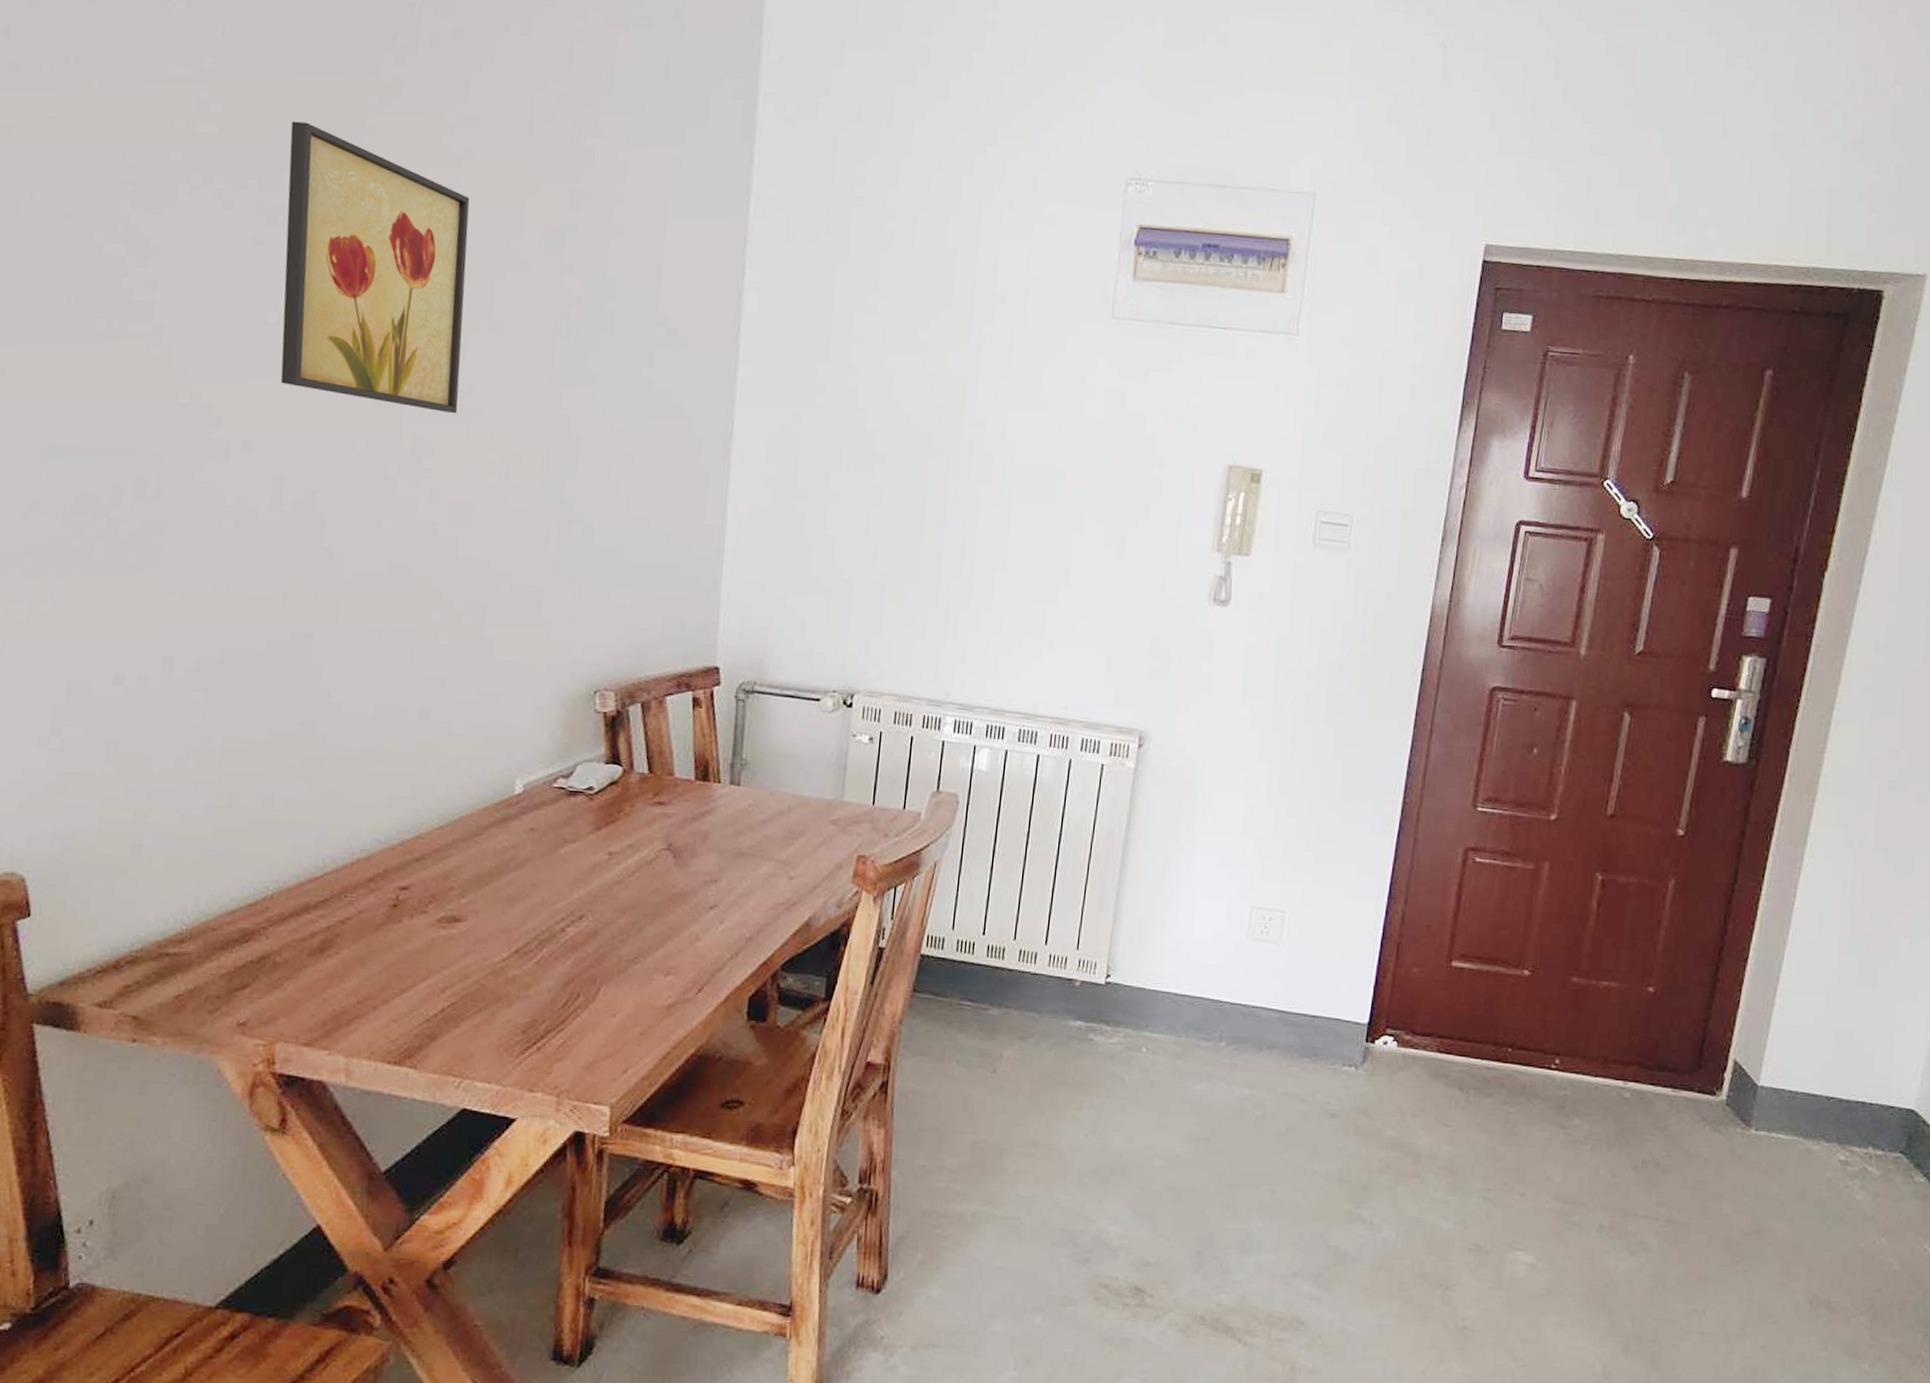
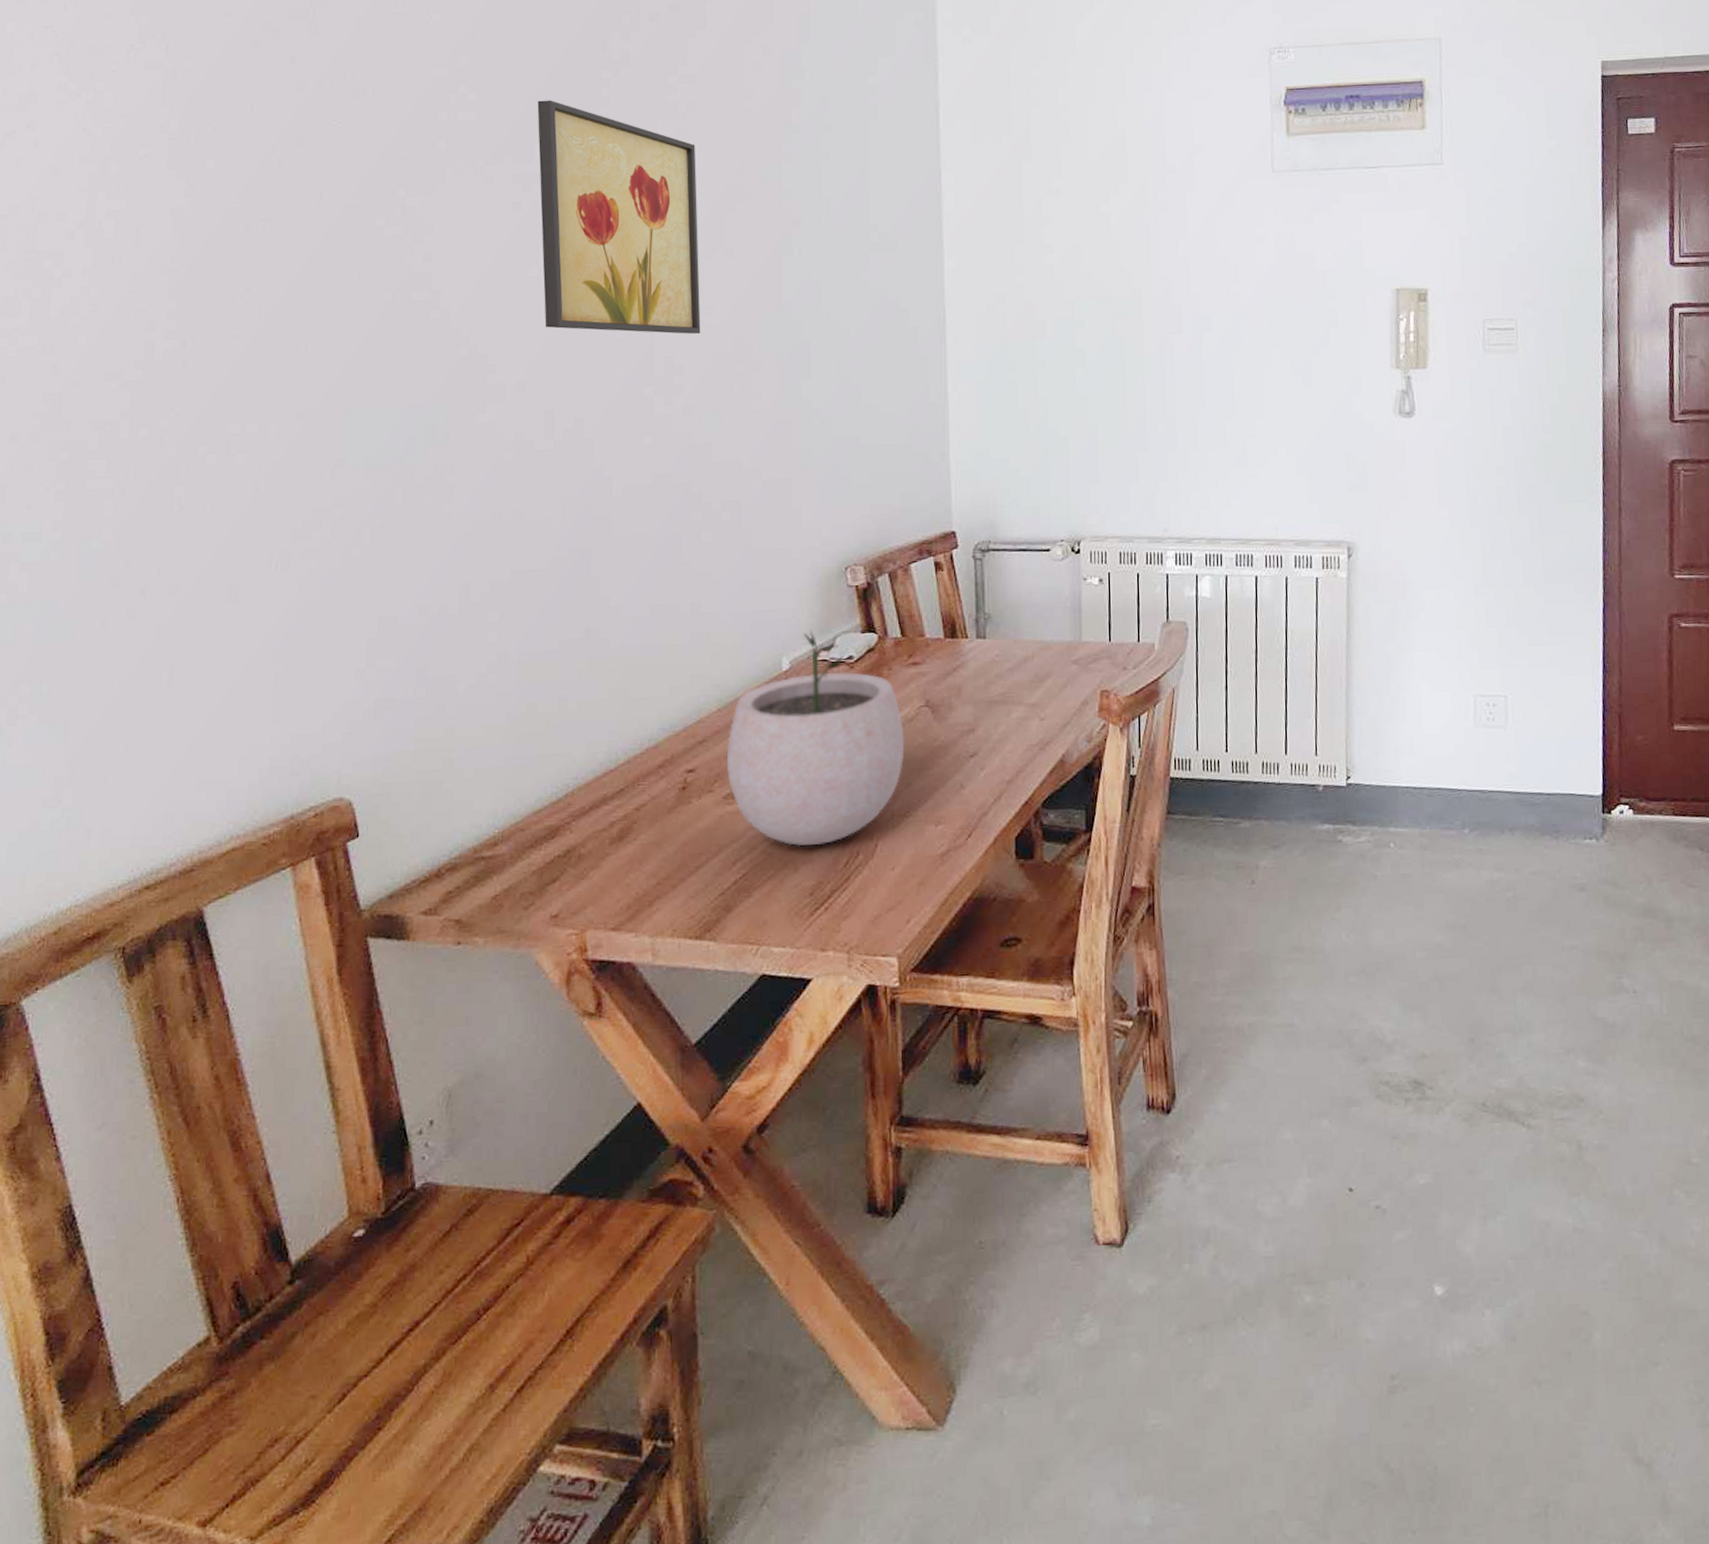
plant pot: none [444,754,642,983] -> present [726,631,905,847]

